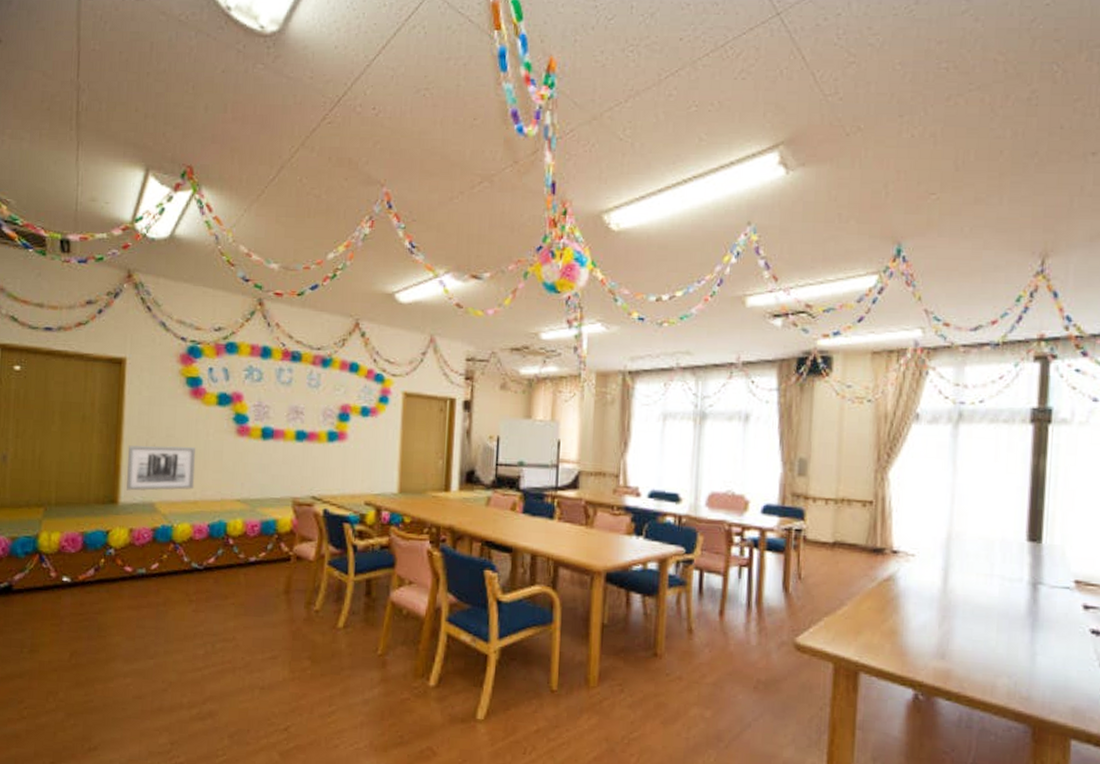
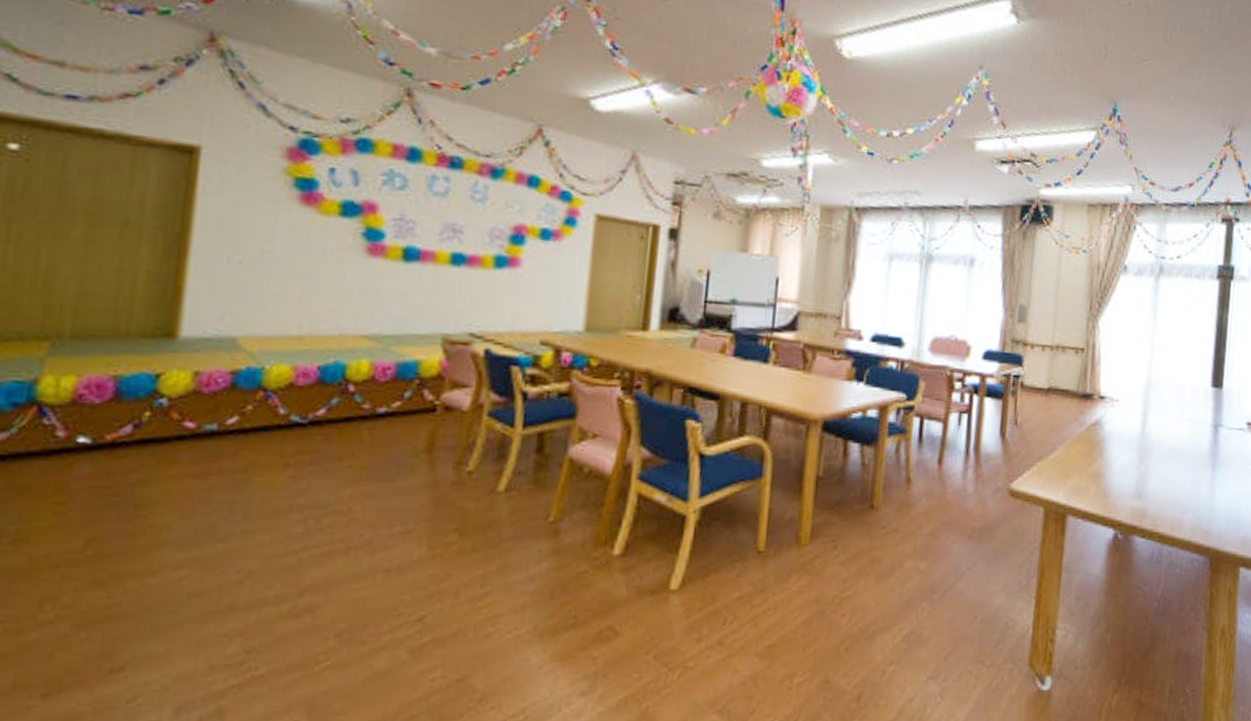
wall art: present [126,444,196,491] -> none [192,260,306,322]

